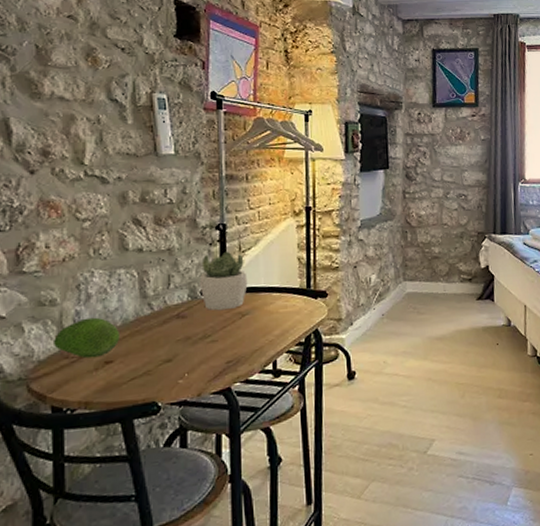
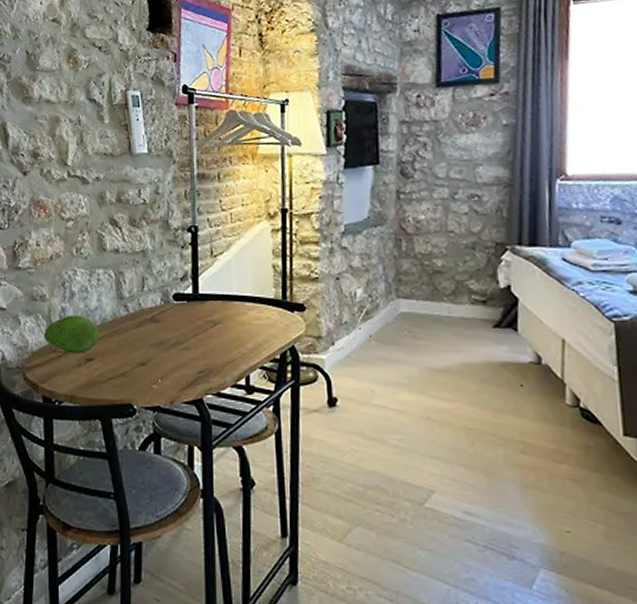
succulent plant: present [199,251,248,311] -> none [171,255,220,318]

